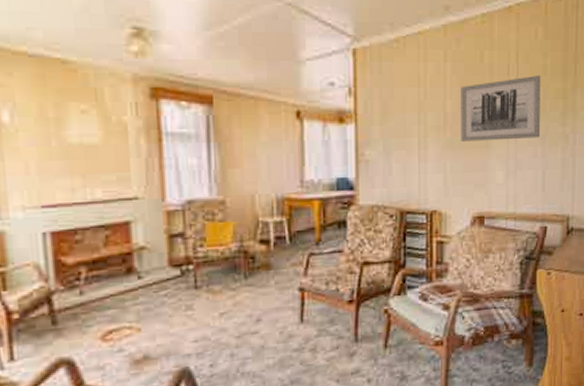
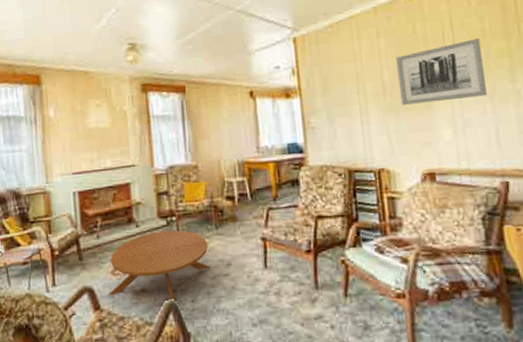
coffee table: none [96,281,237,369] -> present [109,230,212,302]

